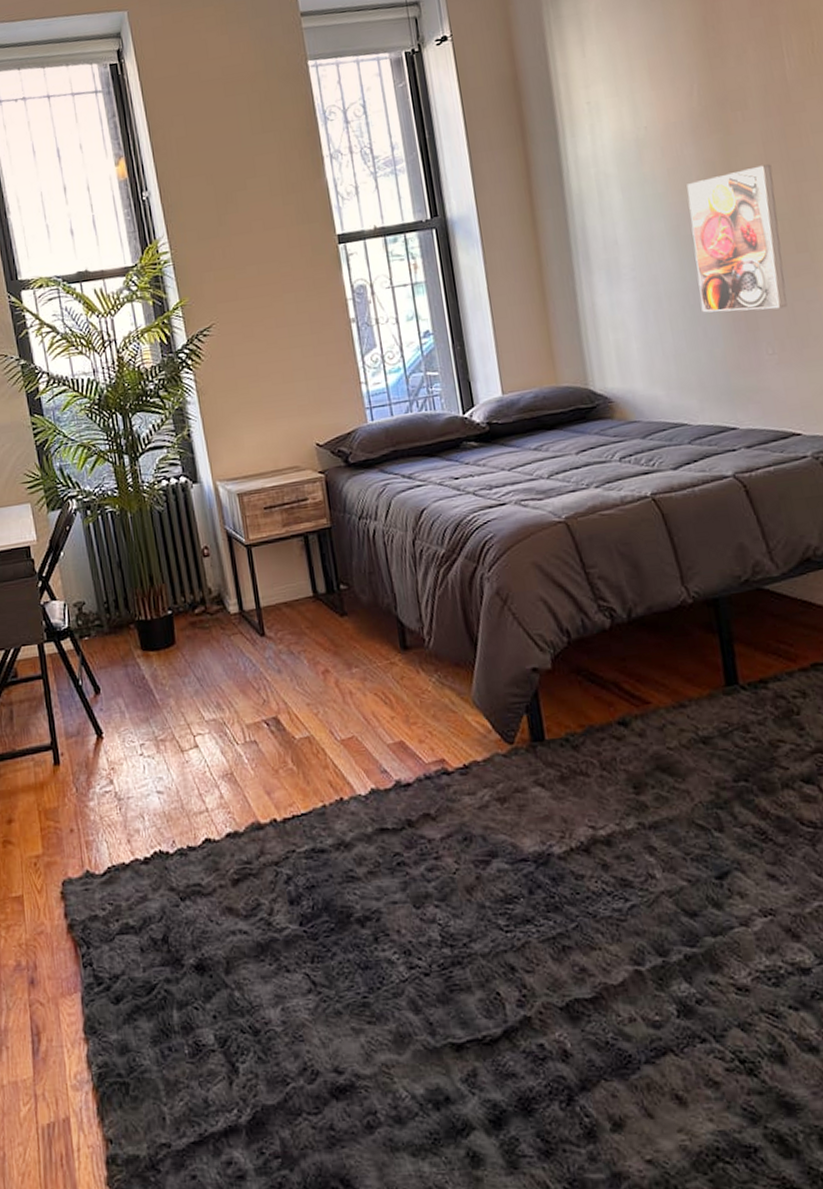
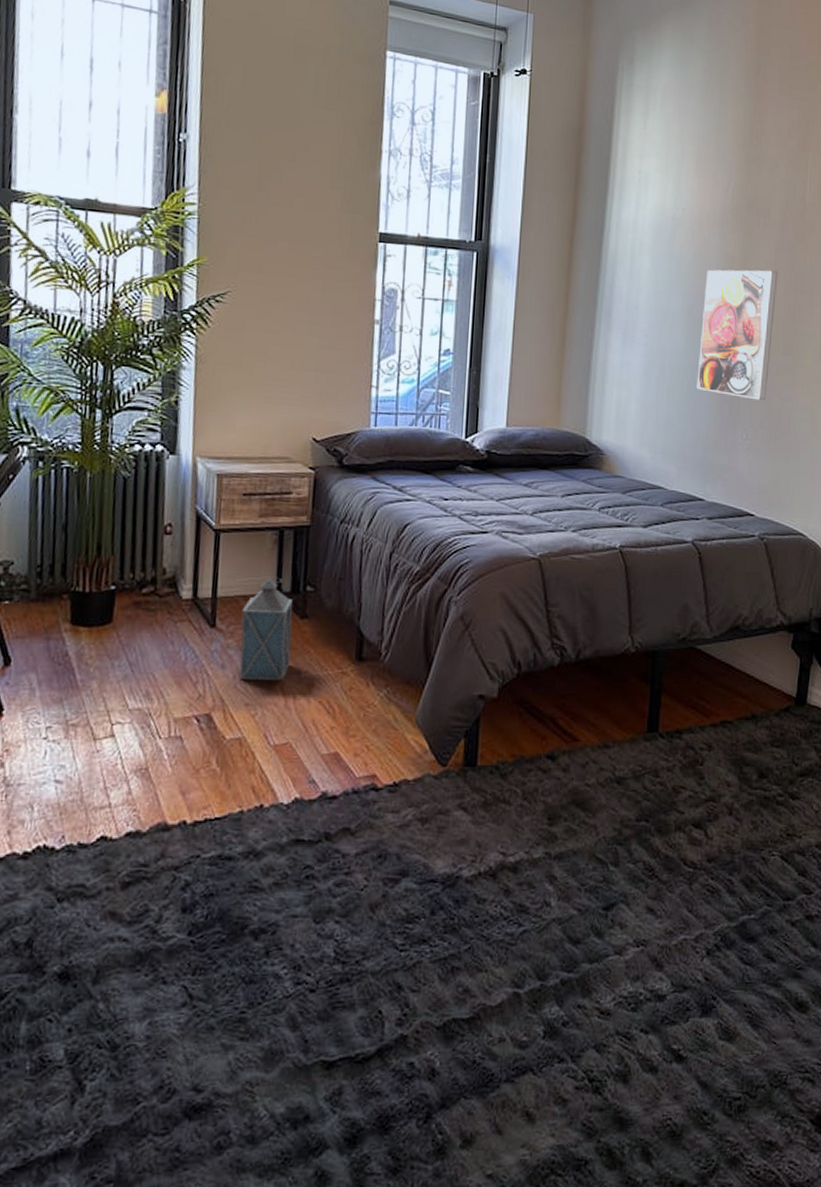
lantern: none [286,581,340,681] -> present [239,578,293,681]

